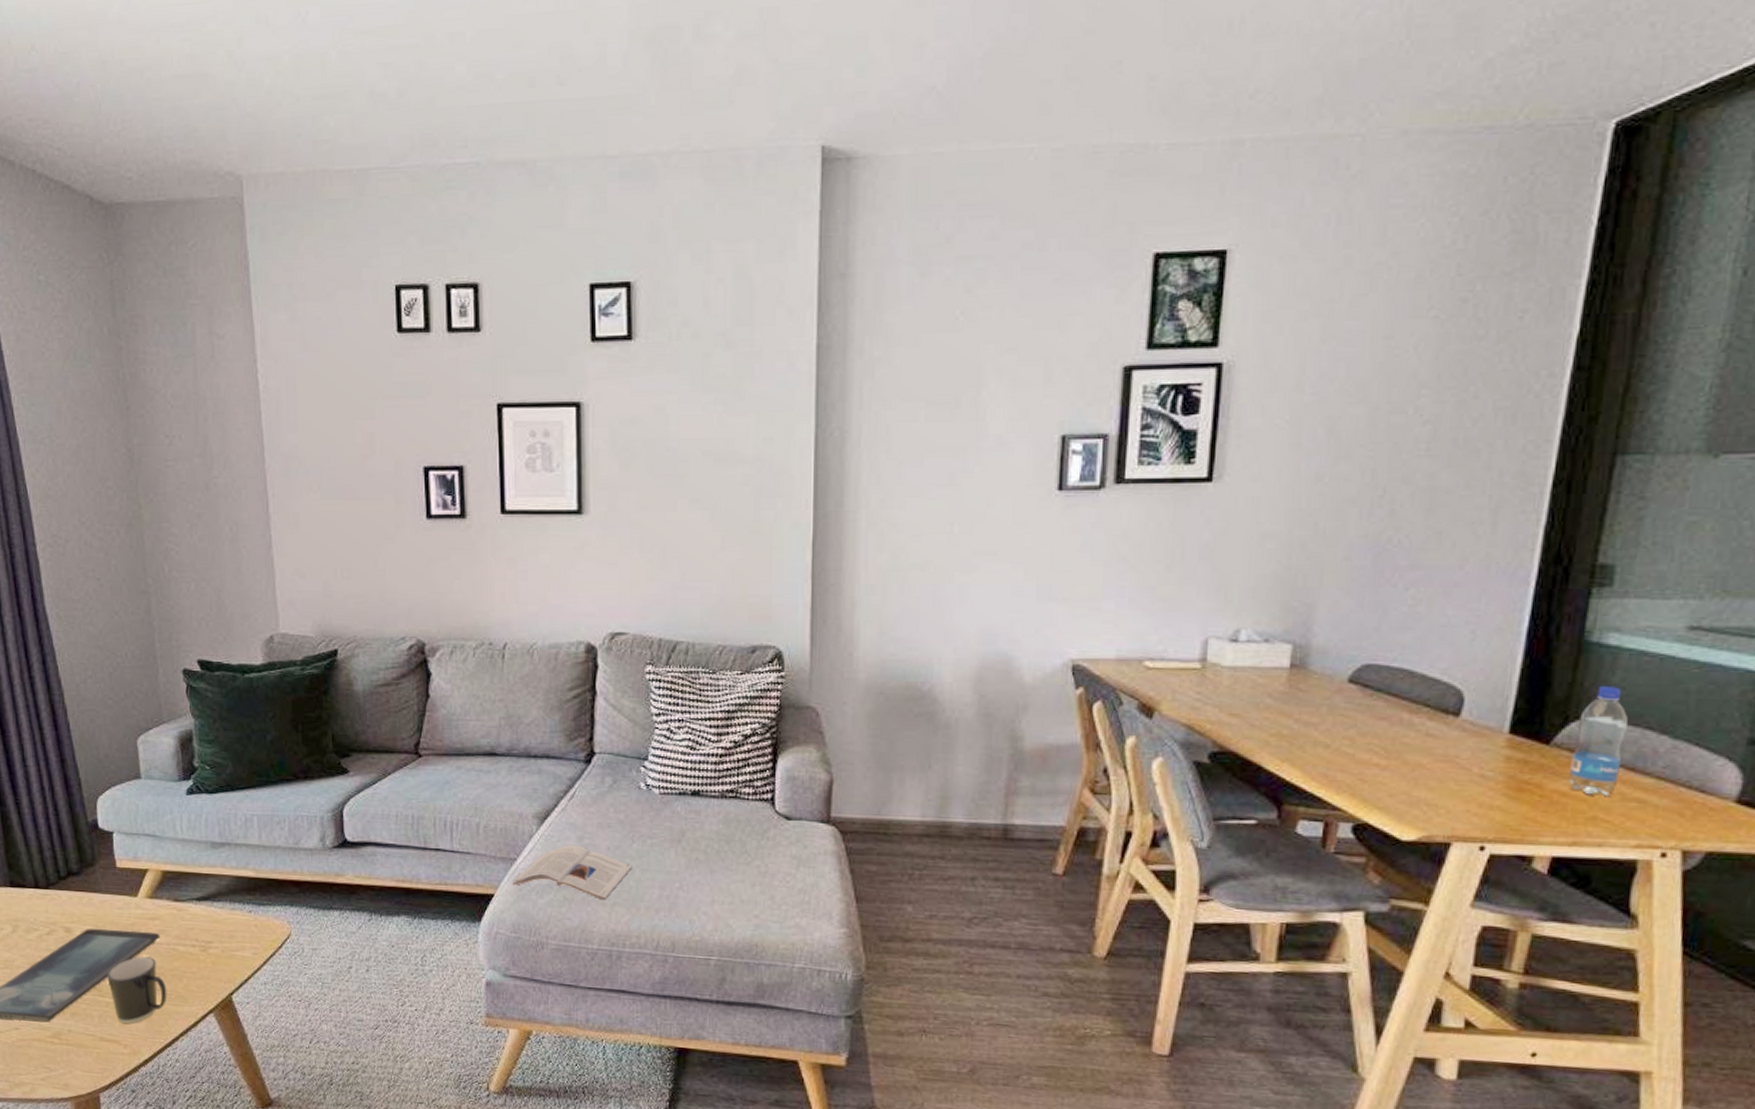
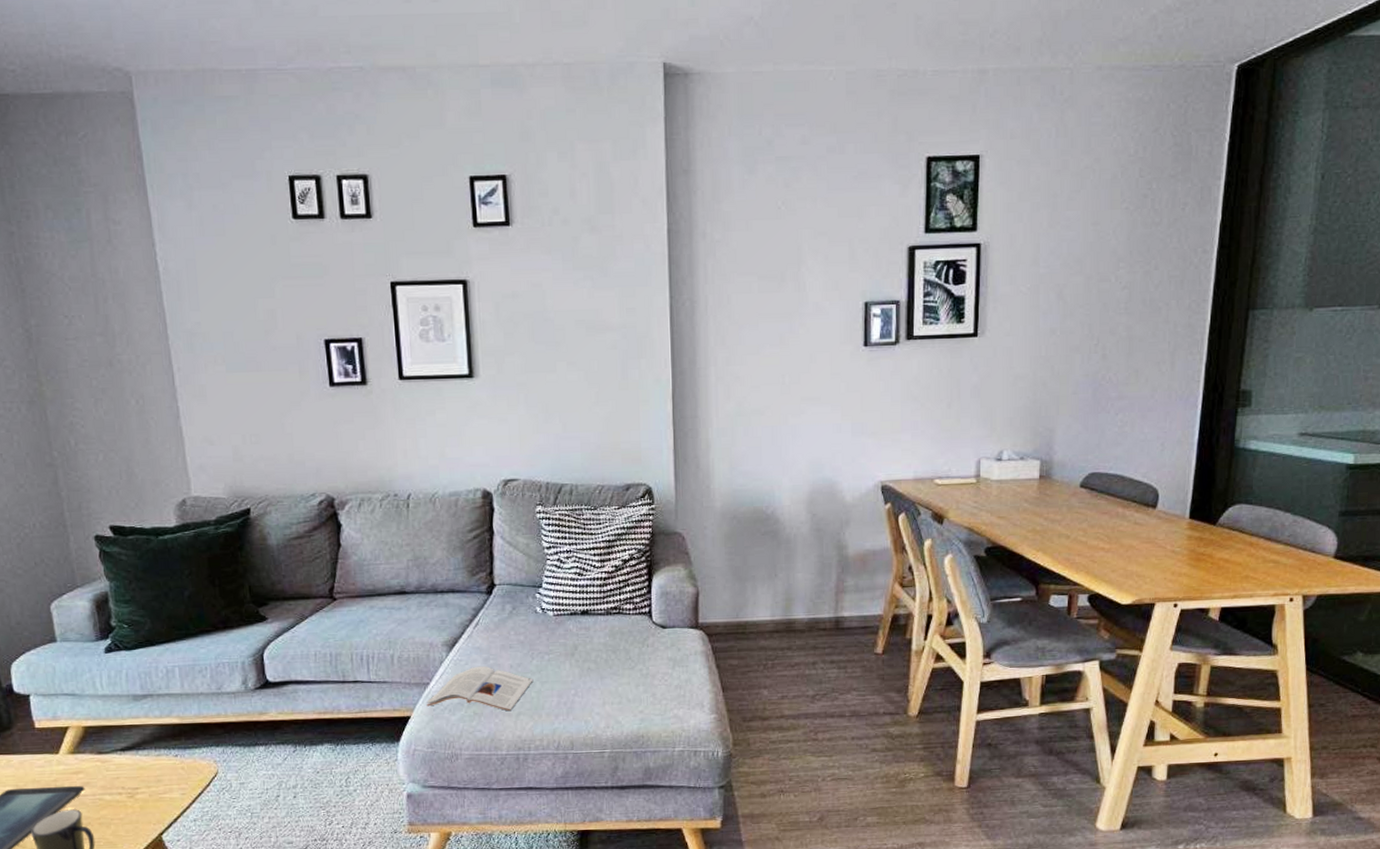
bottle: present [1568,686,1629,797] -> none [1229,480,1266,561]

